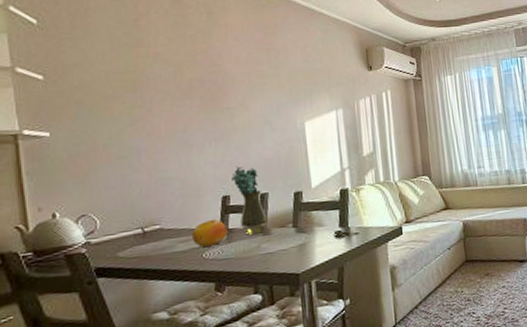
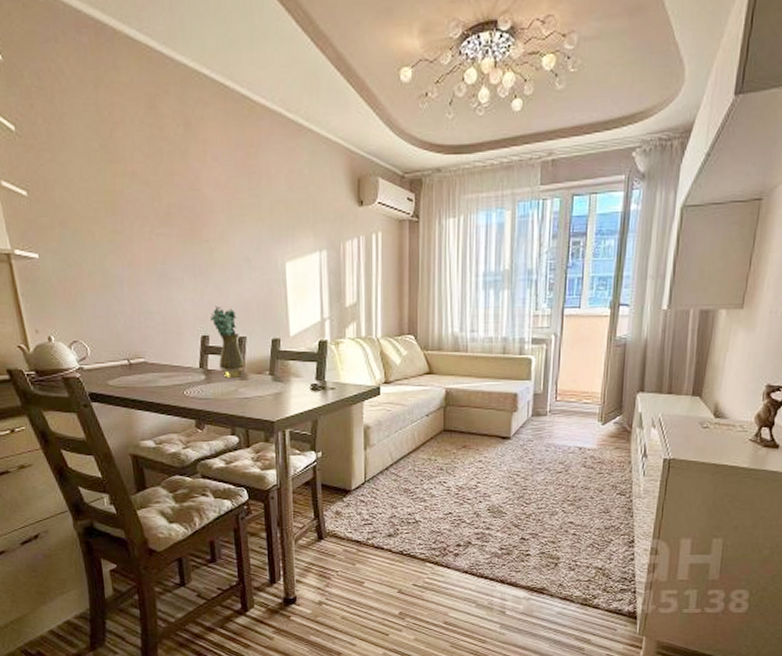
fruit: present [192,219,228,247] -> none [174,358,207,384]

